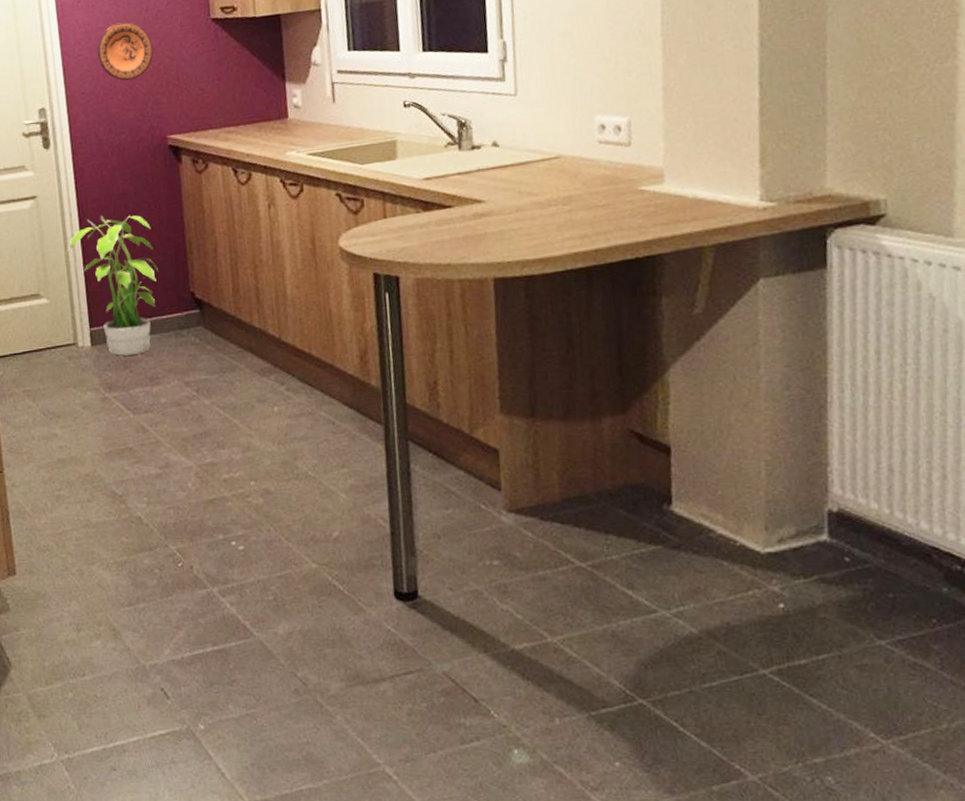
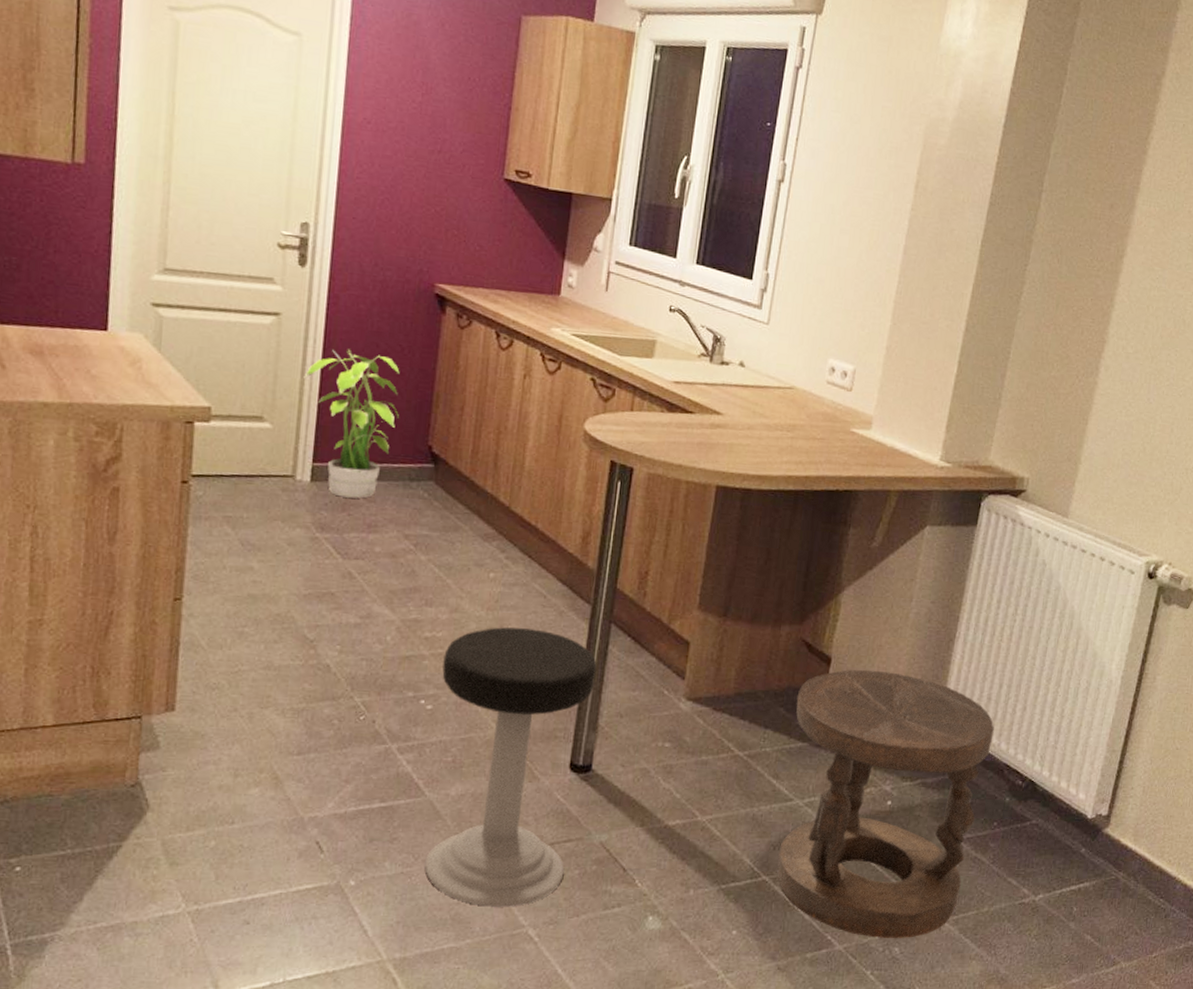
decorative plate: present [97,21,154,81] -> none [377,156,439,219]
stool: none [245,457,411,746] -> present [424,627,597,907]
stool: none [637,453,907,765] -> present [777,670,994,938]

